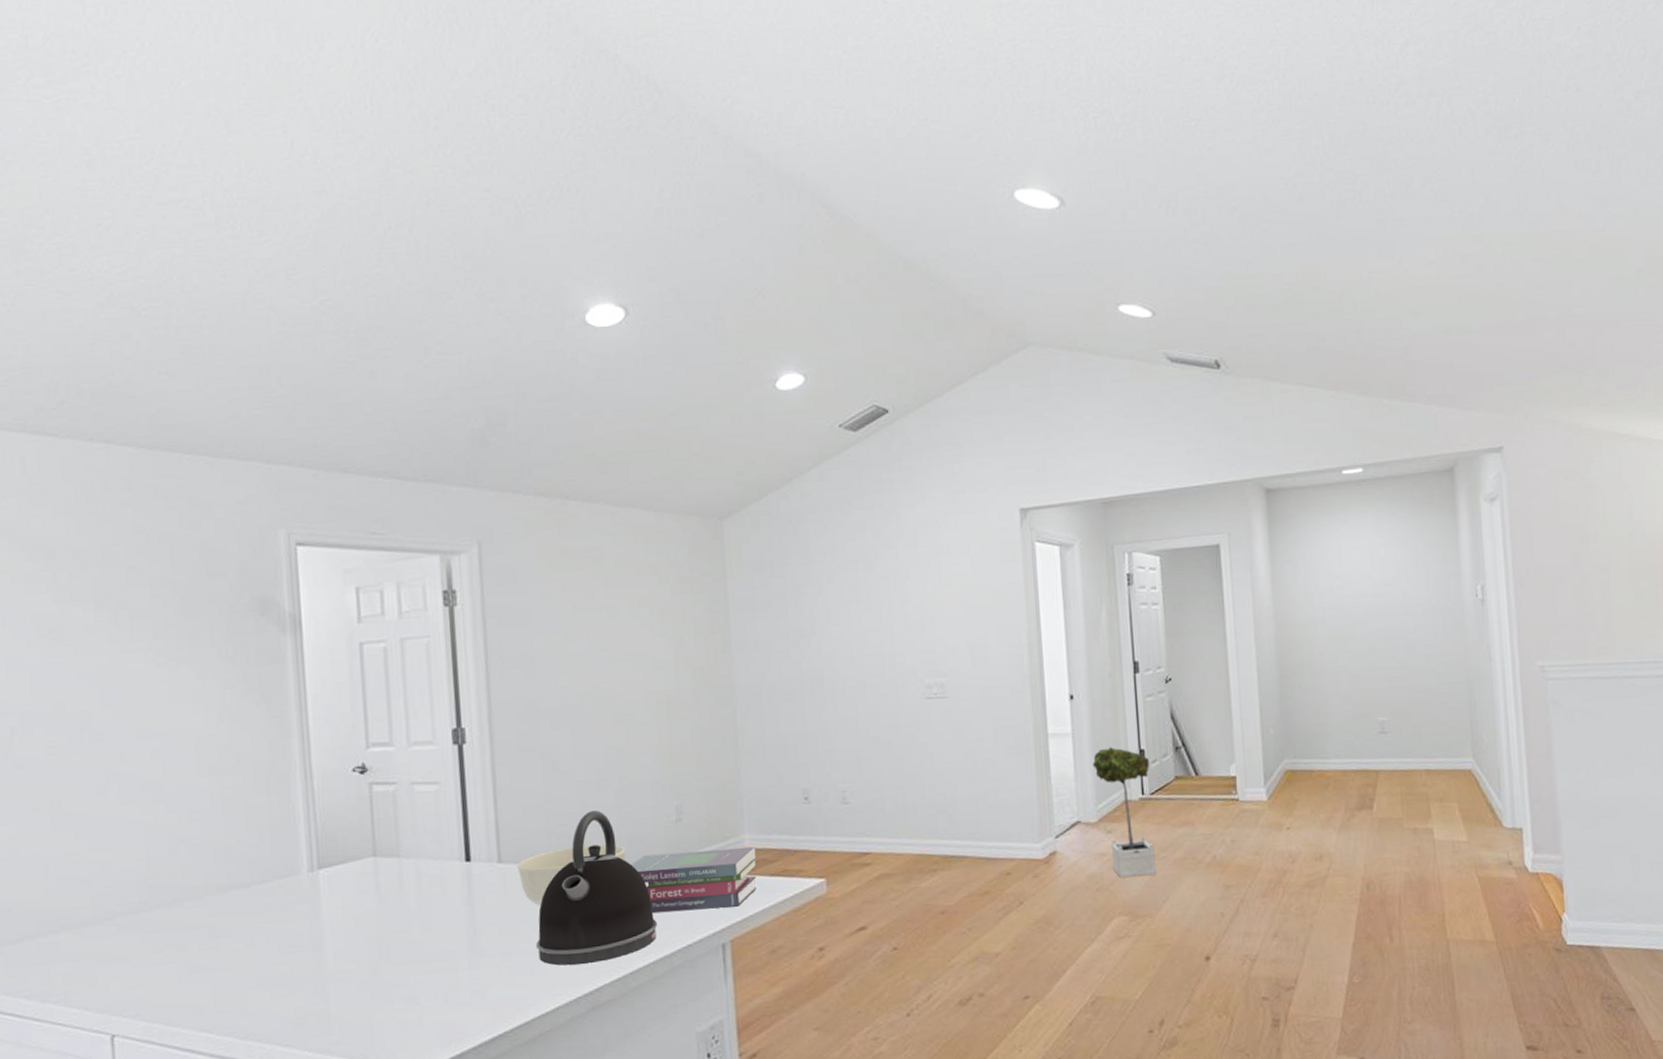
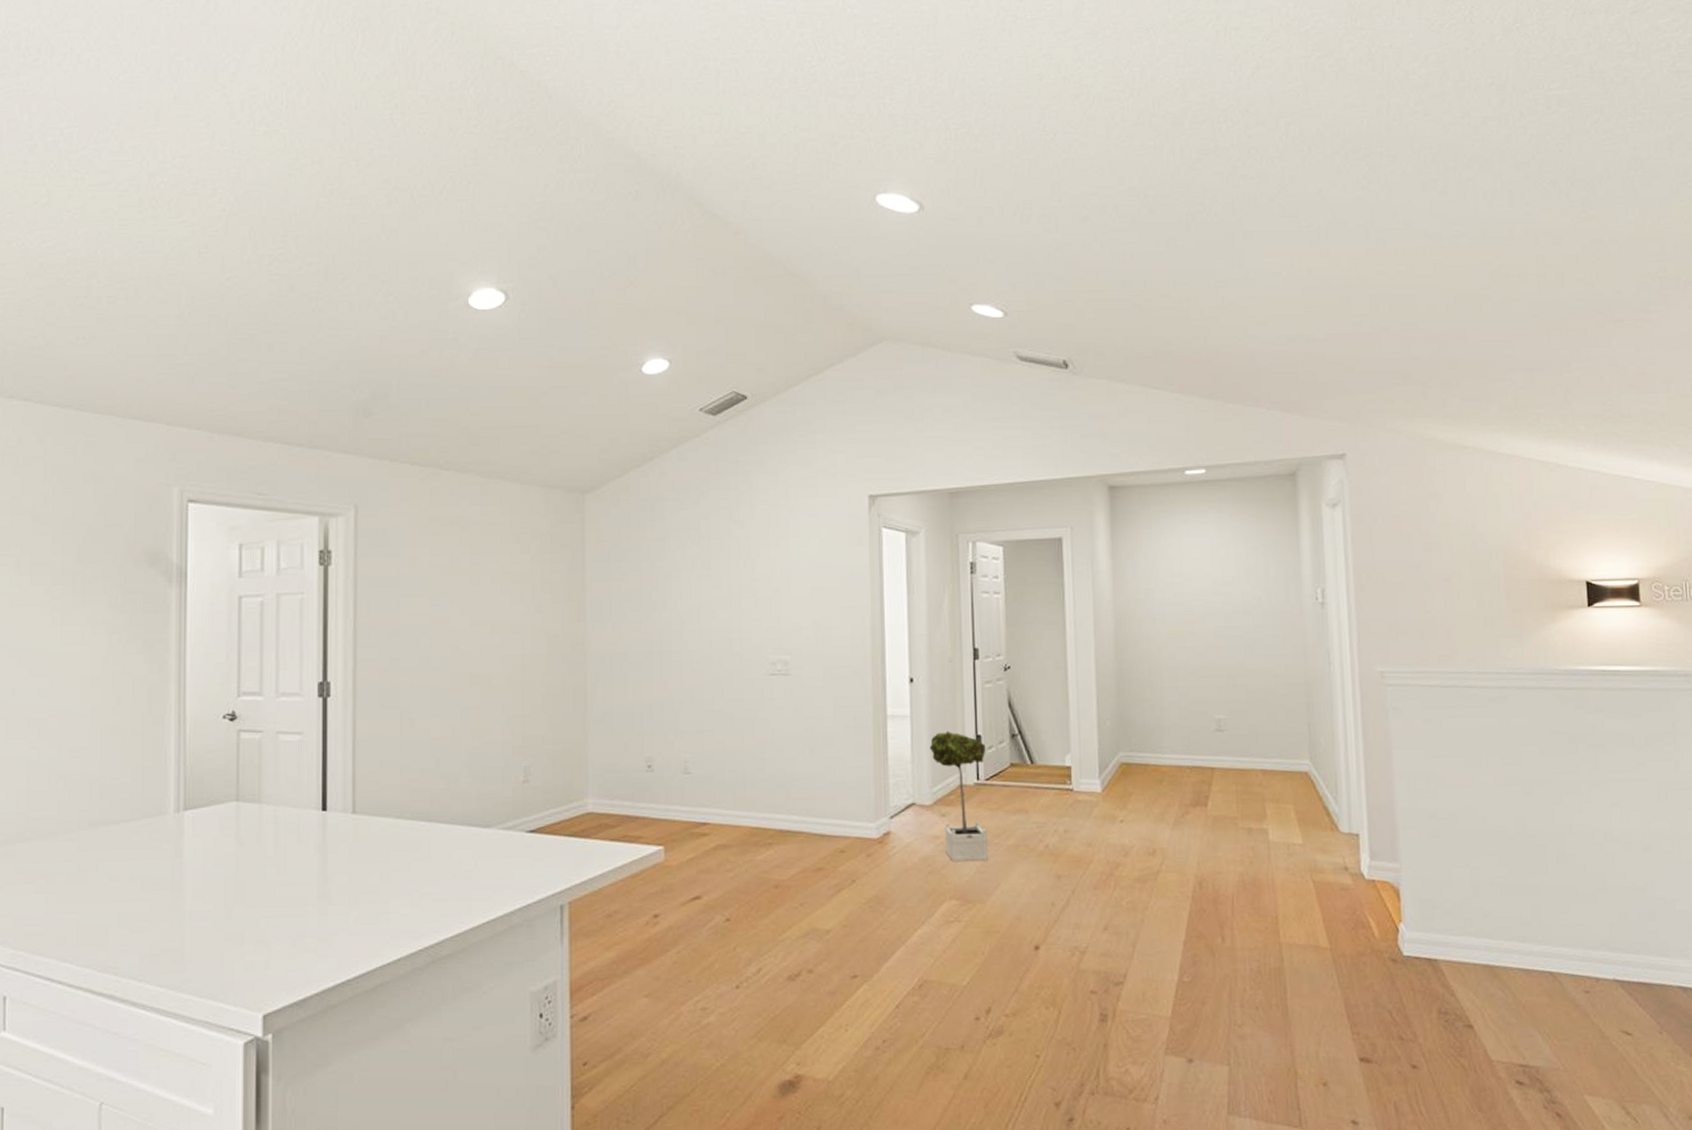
bowl: present [517,844,626,907] -> none [370,801,474,858]
kettle: present [535,810,657,966] -> none [382,768,499,918]
books: present [631,846,757,913] -> none [478,811,598,871]

